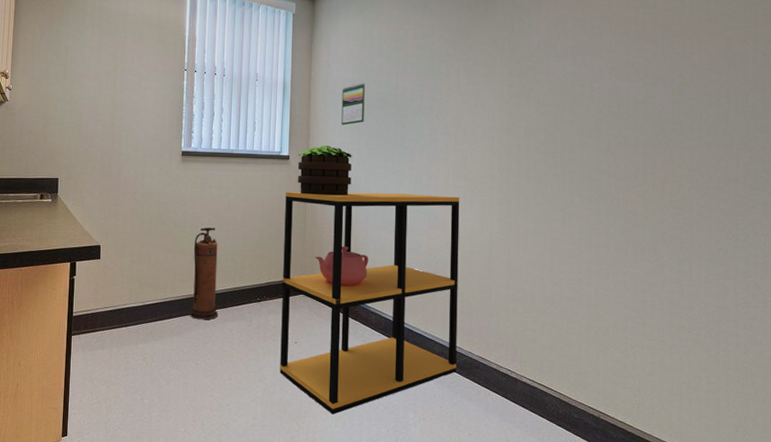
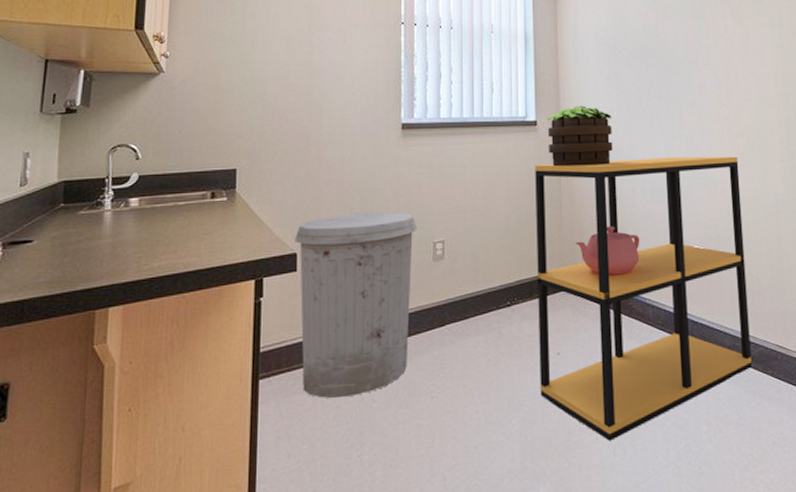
trash can: none [99,219,191,356] -> present [294,212,417,399]
fire extinguisher: present [189,227,219,320] -> none [420,217,458,339]
calendar: present [341,83,365,126] -> none [594,30,622,81]

